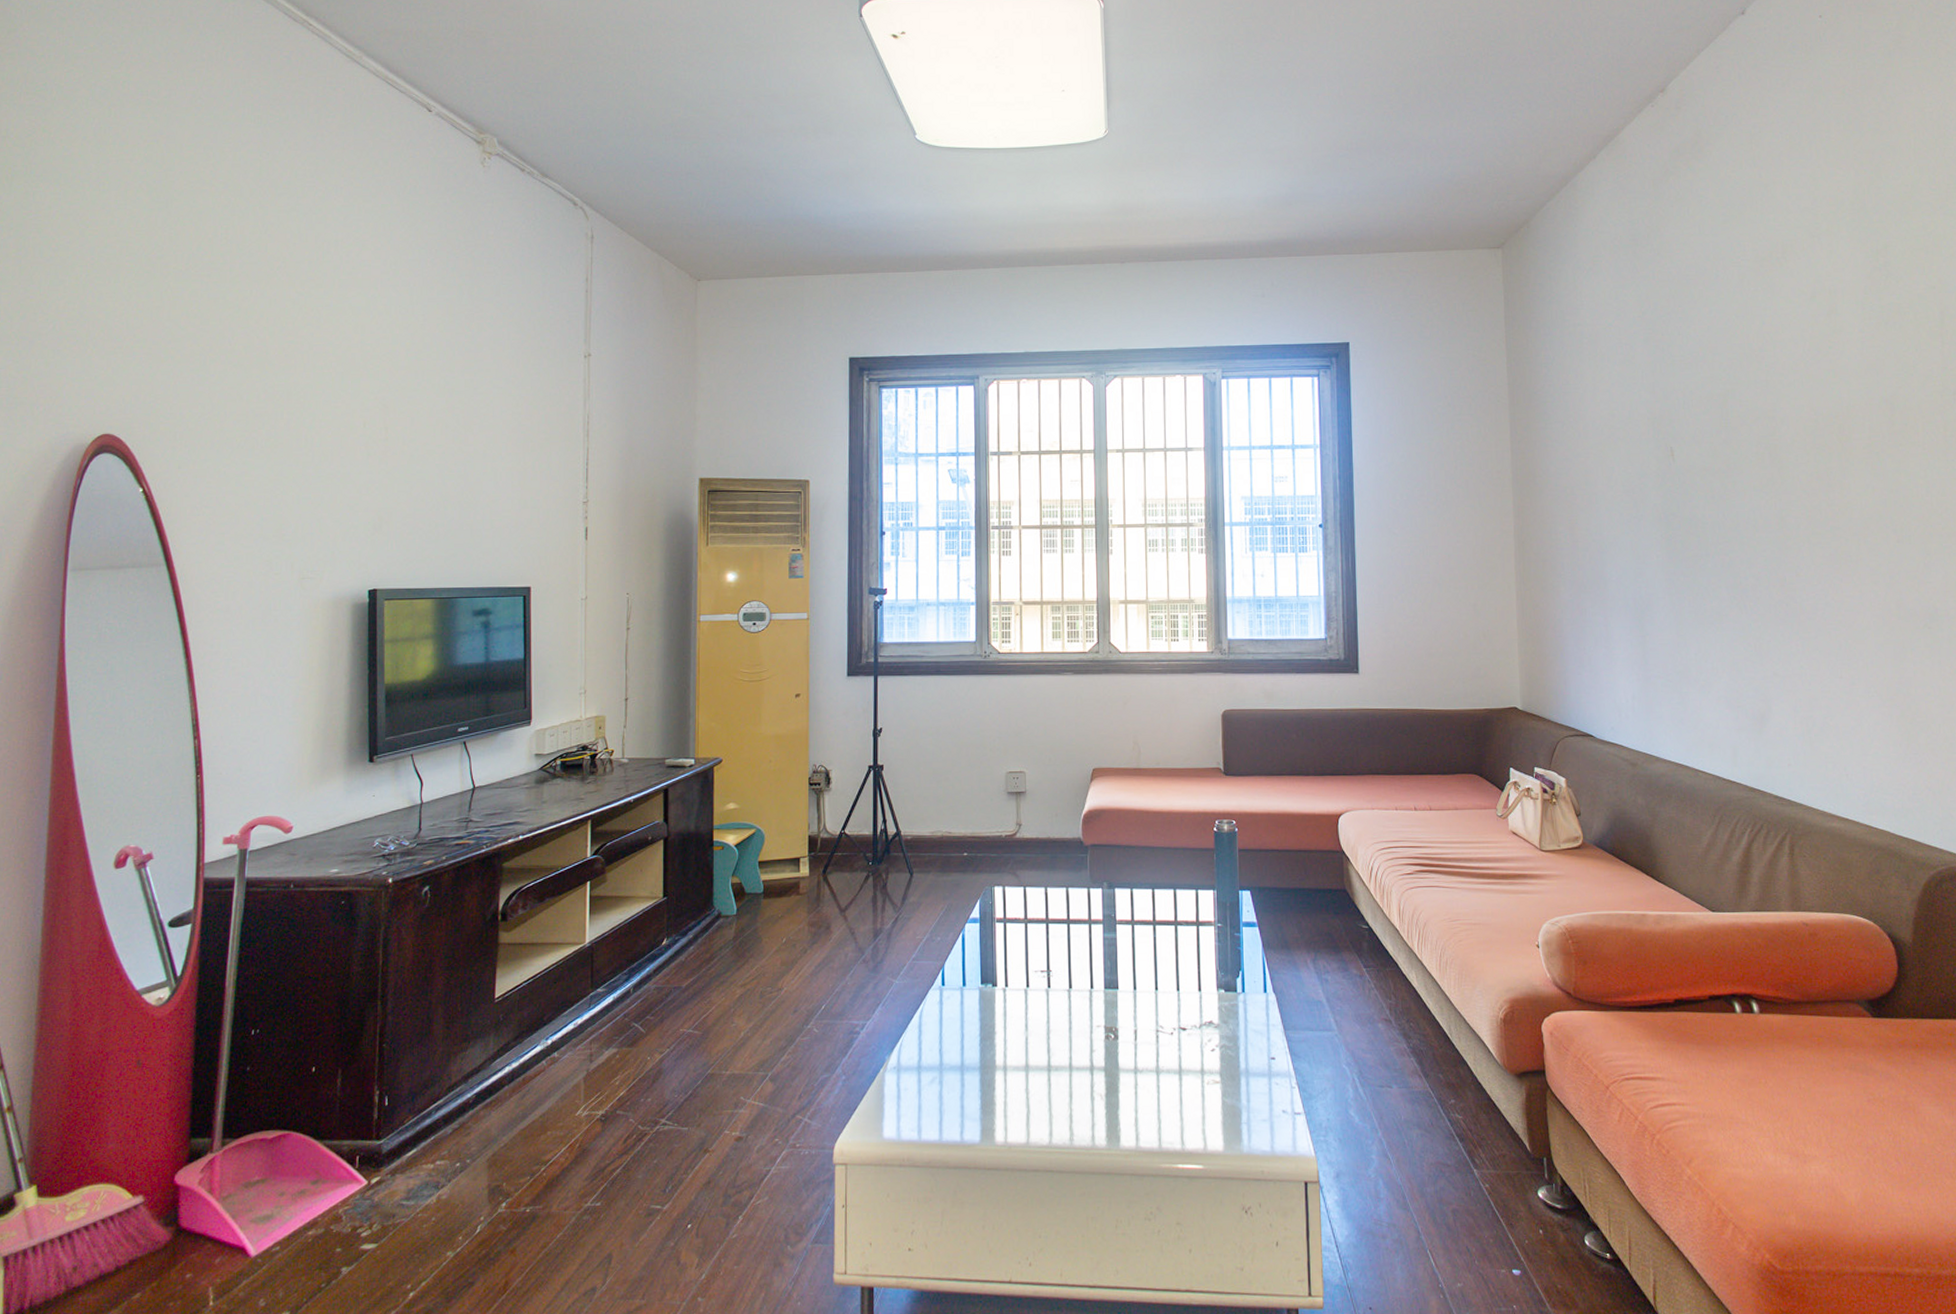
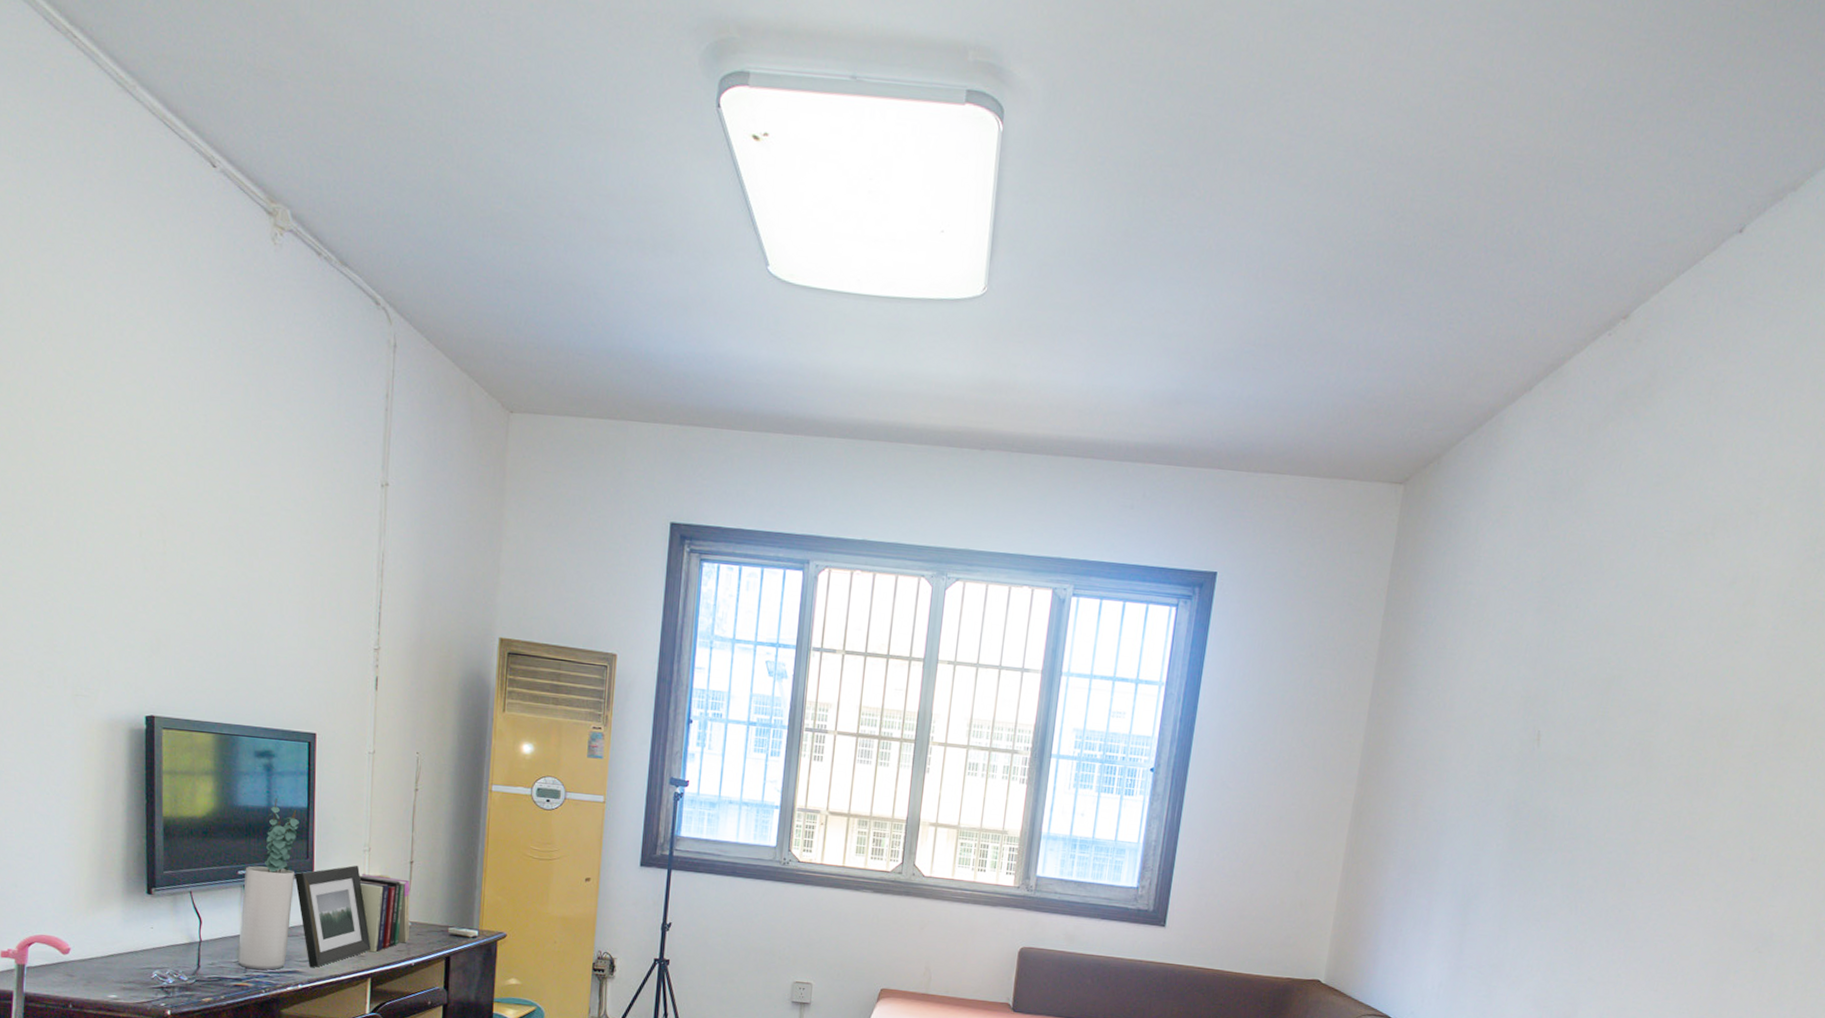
vase: none [458,652,517,826] -> present [237,797,299,970]
picture frame: none [513,709,591,817] -> present [294,865,372,968]
books: none [576,716,628,794] -> present [359,874,410,953]

